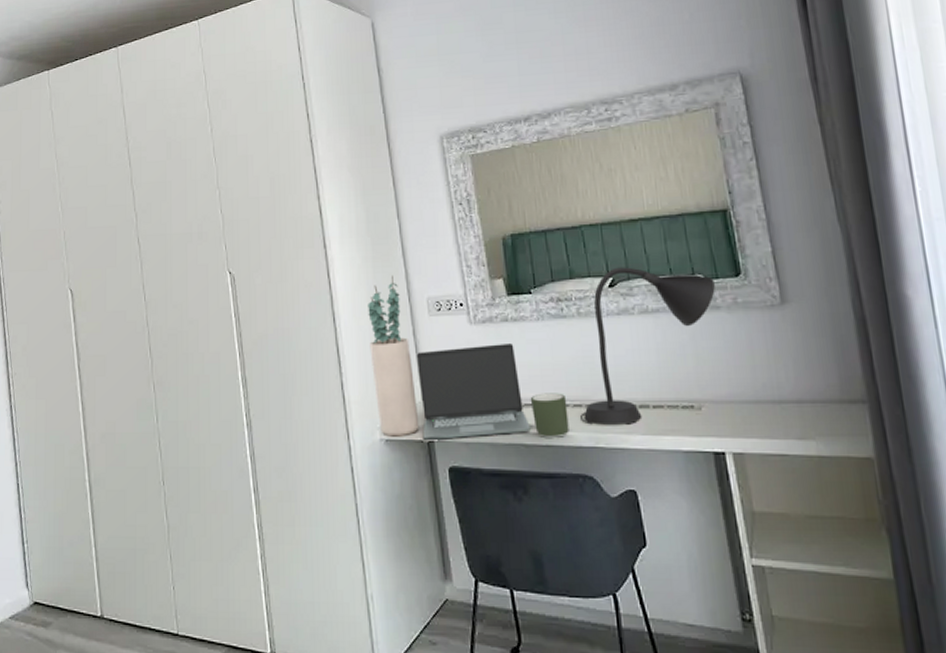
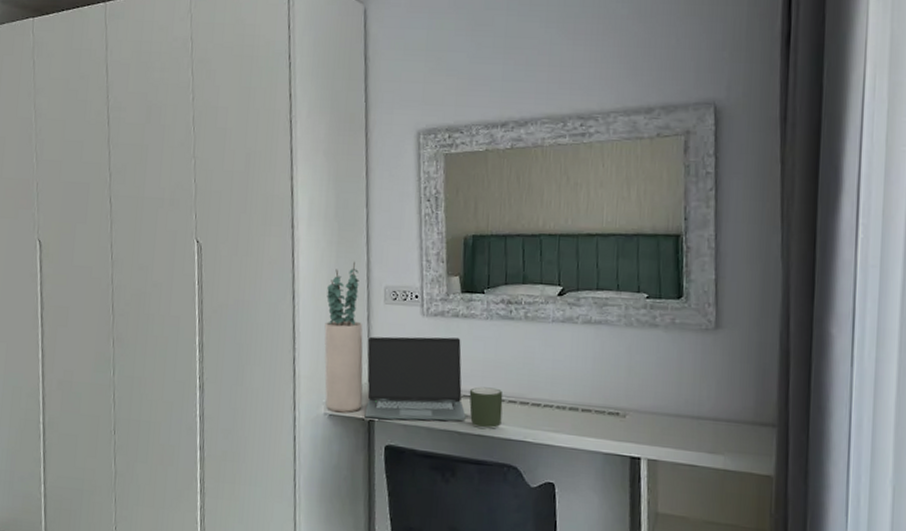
desk lamp: present [580,267,715,426] -> none [513,278,657,424]

